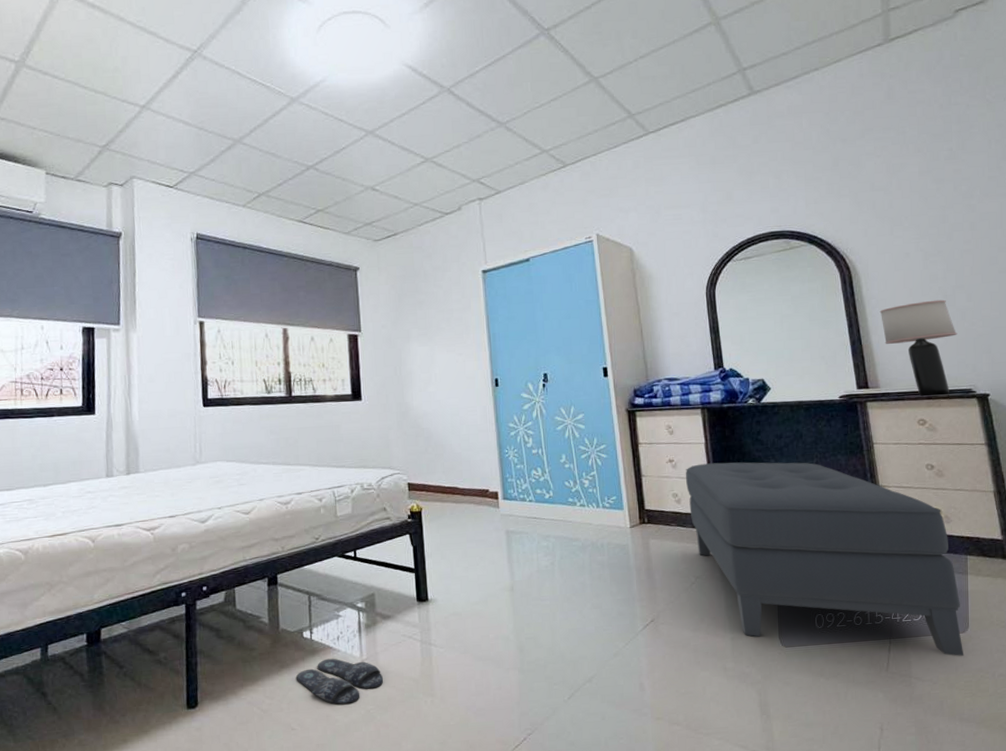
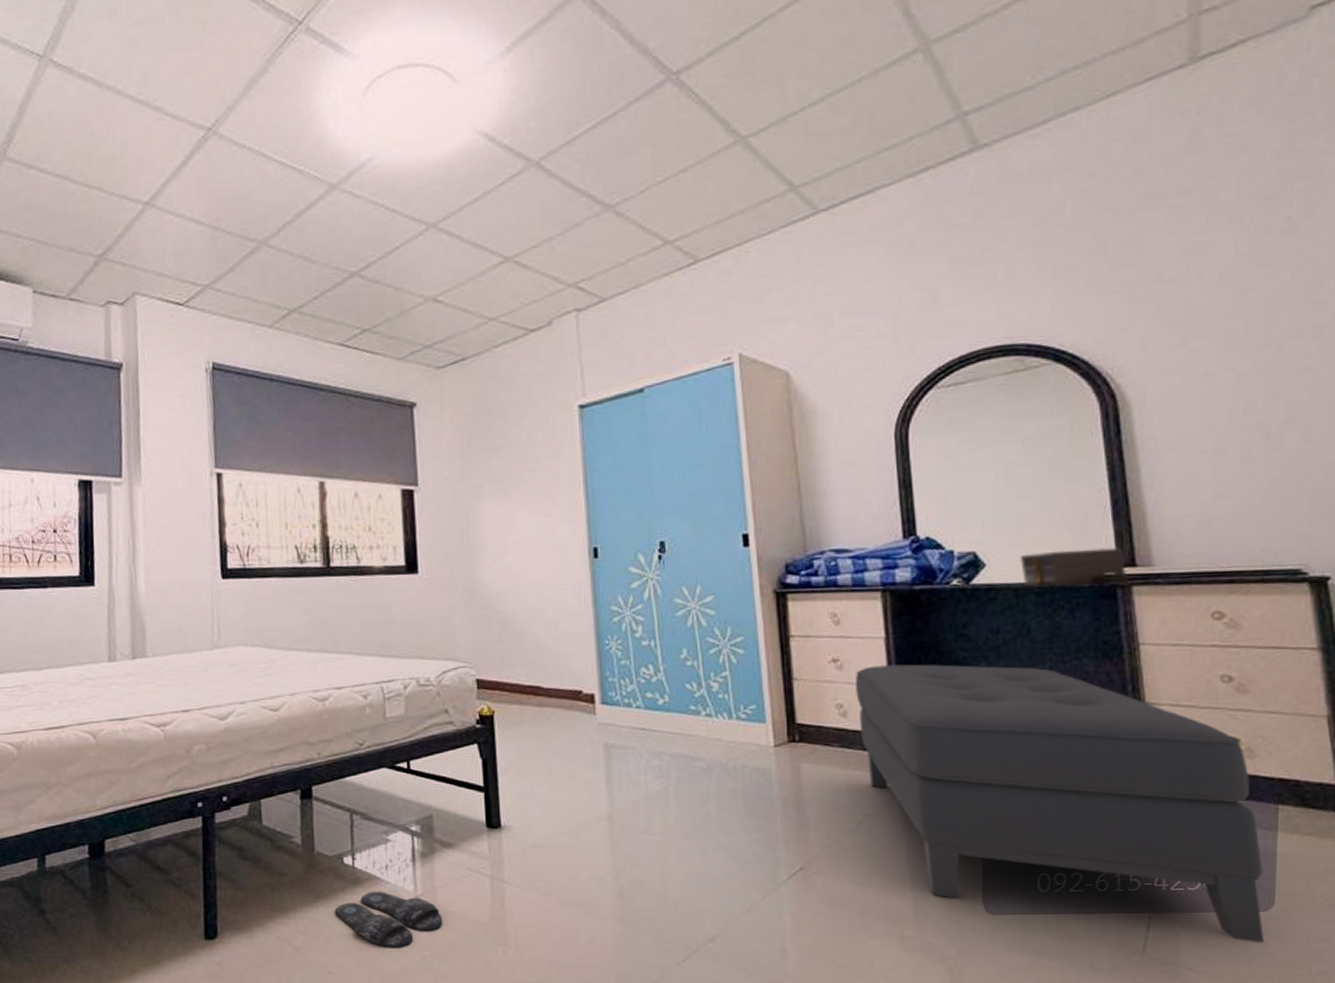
jewelry box: none [794,375,863,404] -> present [1021,547,1127,587]
table lamp: present [879,299,958,397] -> none [1159,440,1283,580]

